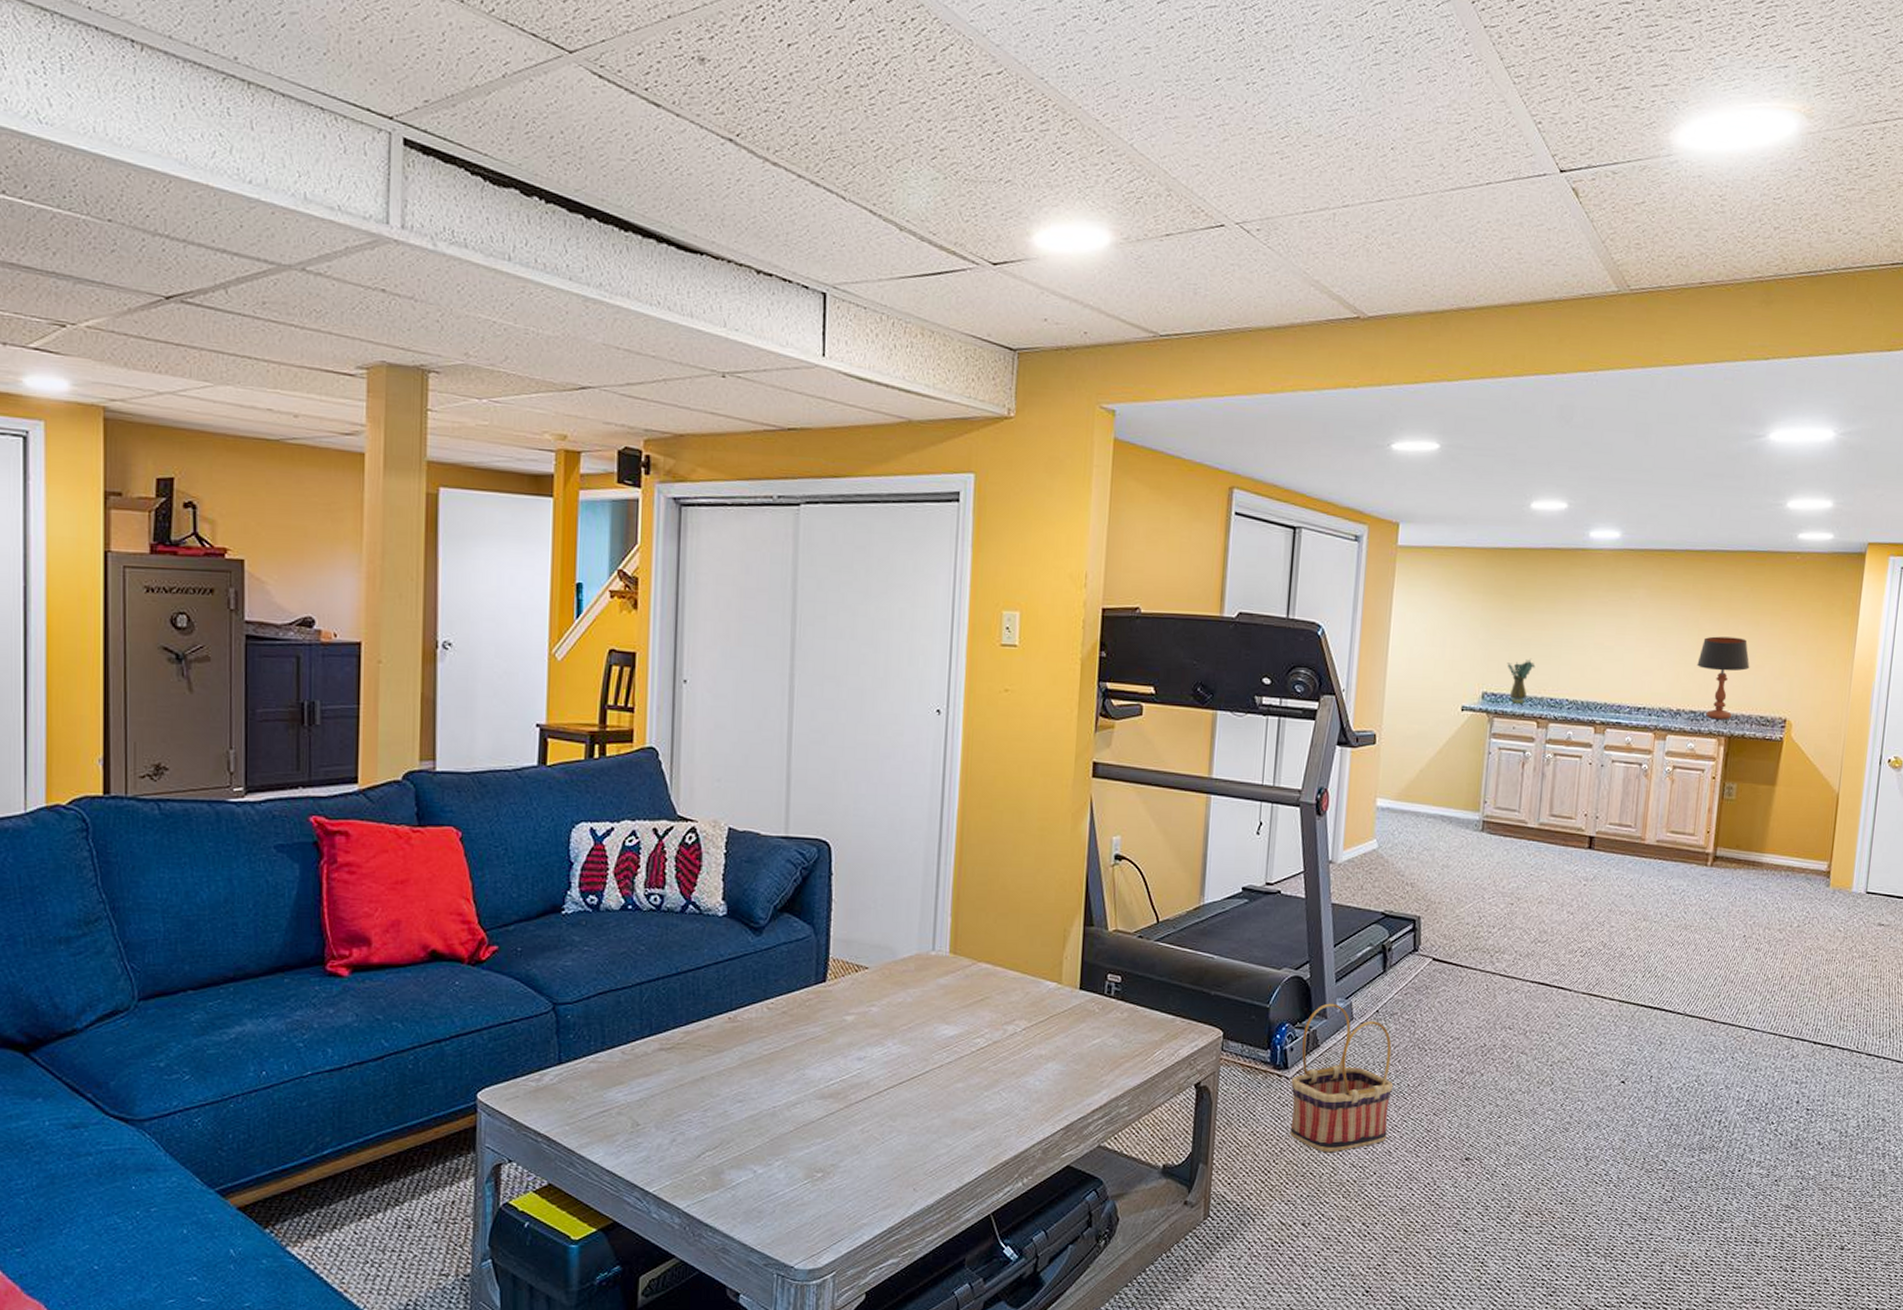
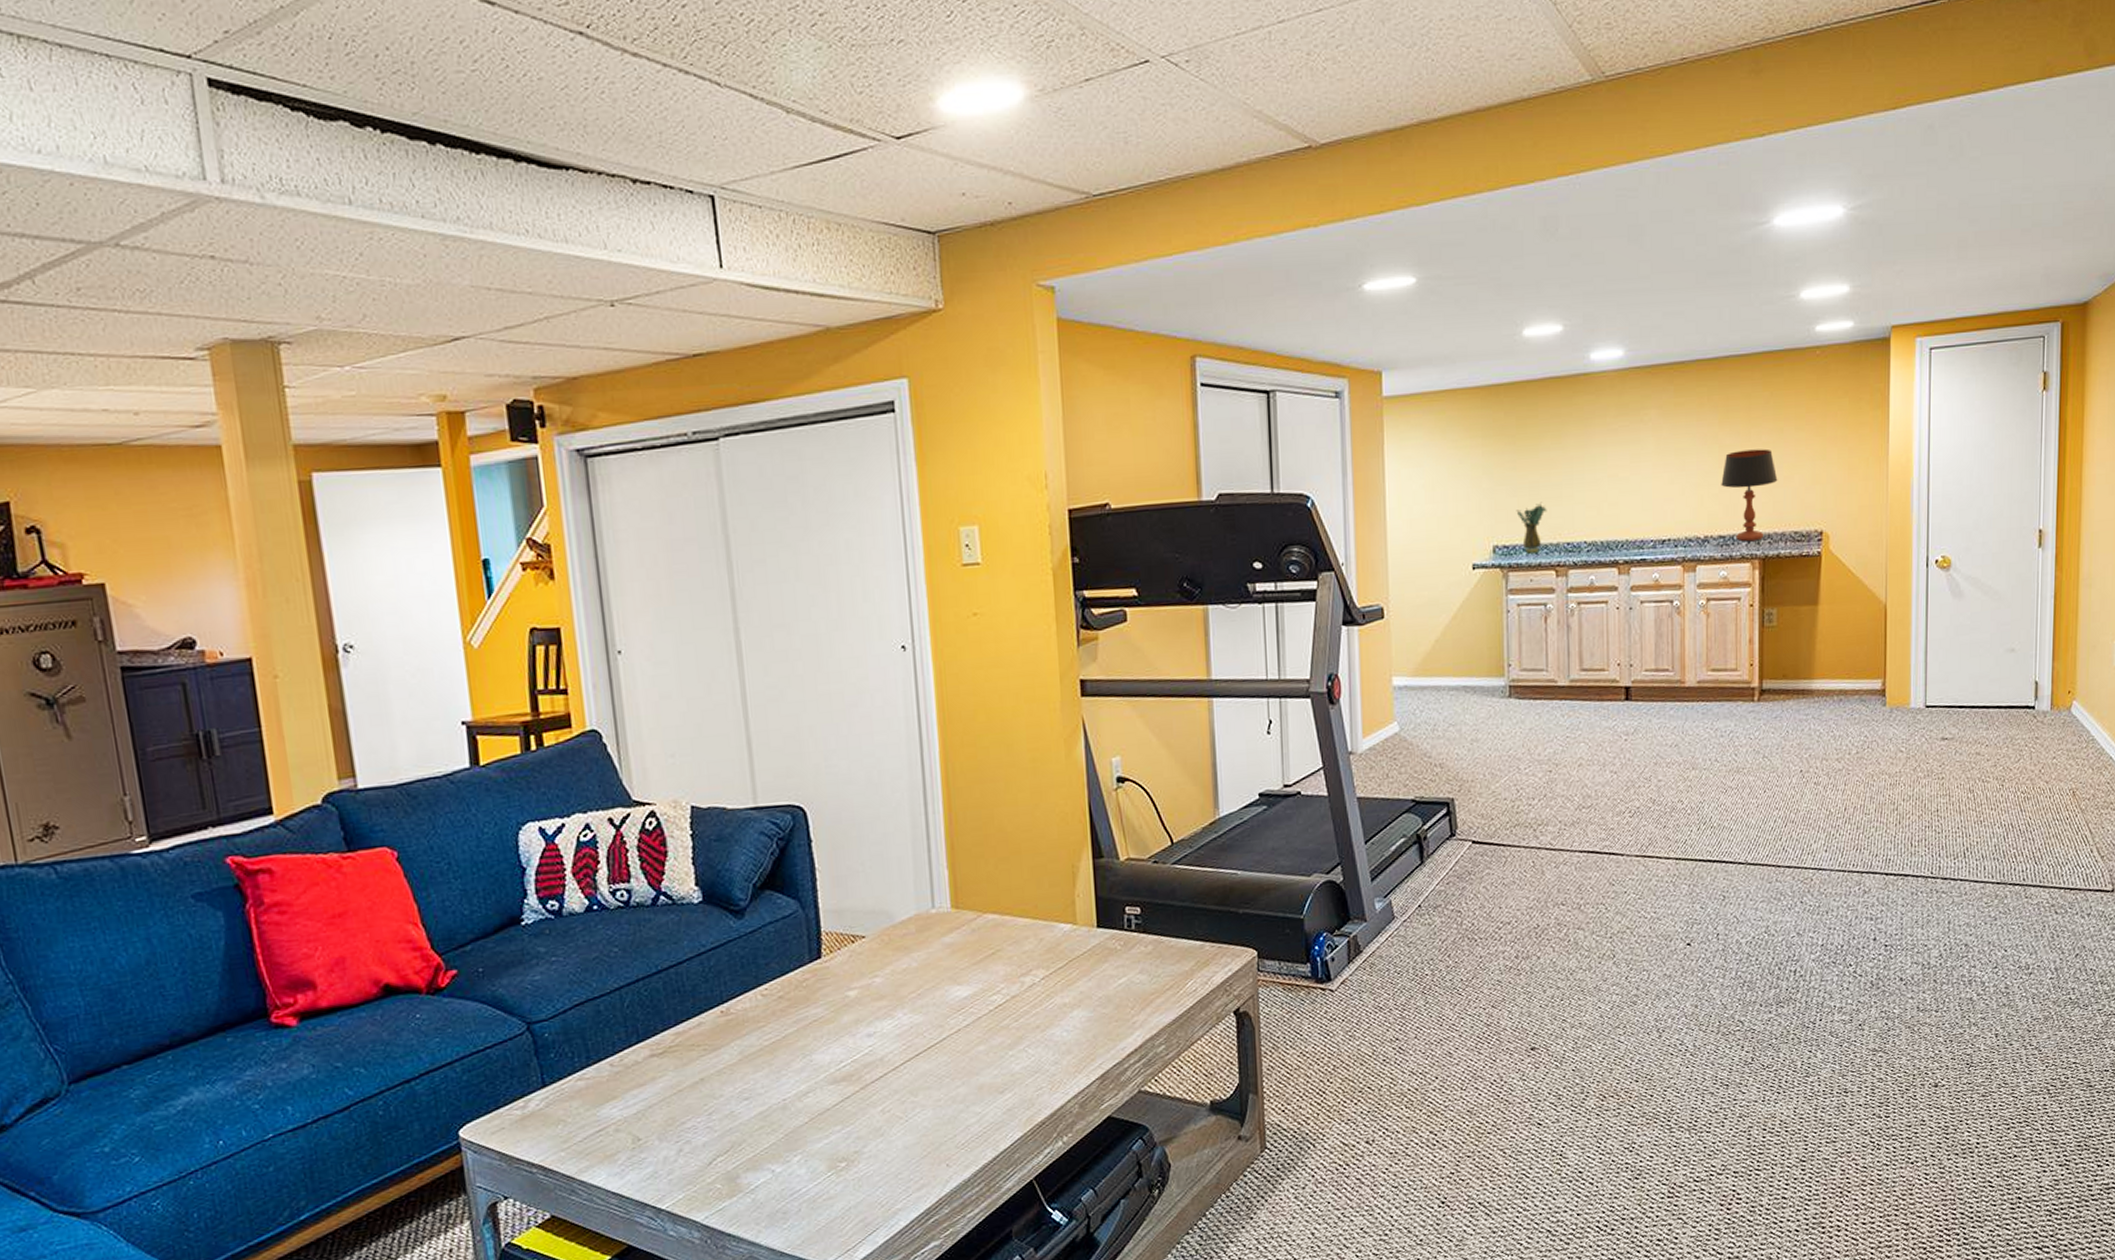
basket: present [1290,1003,1394,1153] -> none [1336,904,1446,1064]

